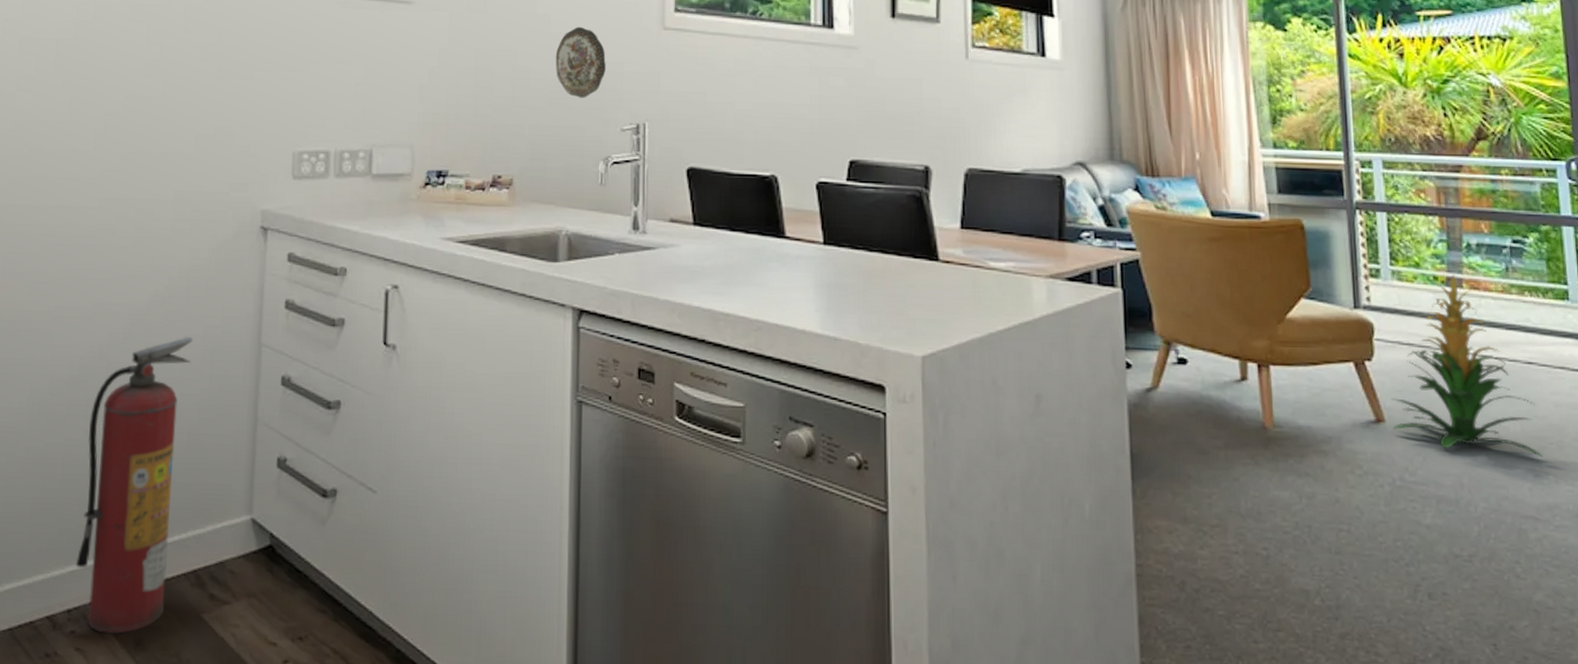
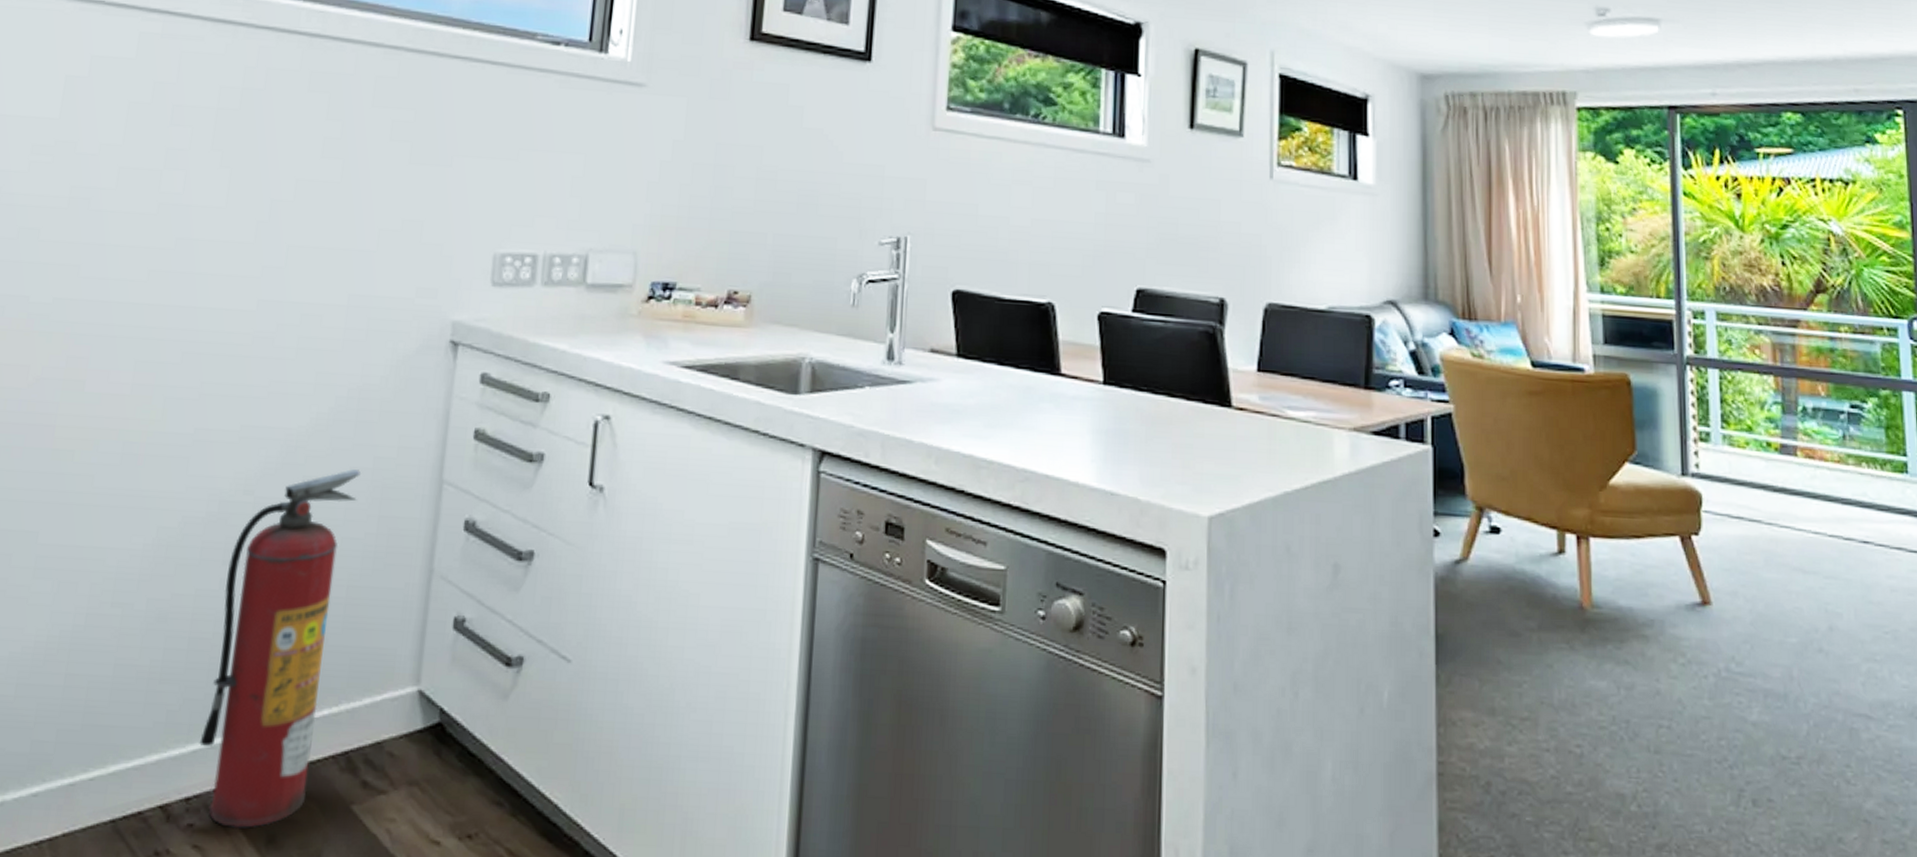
decorative plate: present [555,26,606,98] -> none [807,121,866,205]
indoor plant: present [1392,274,1544,457] -> none [1719,441,1878,648]

